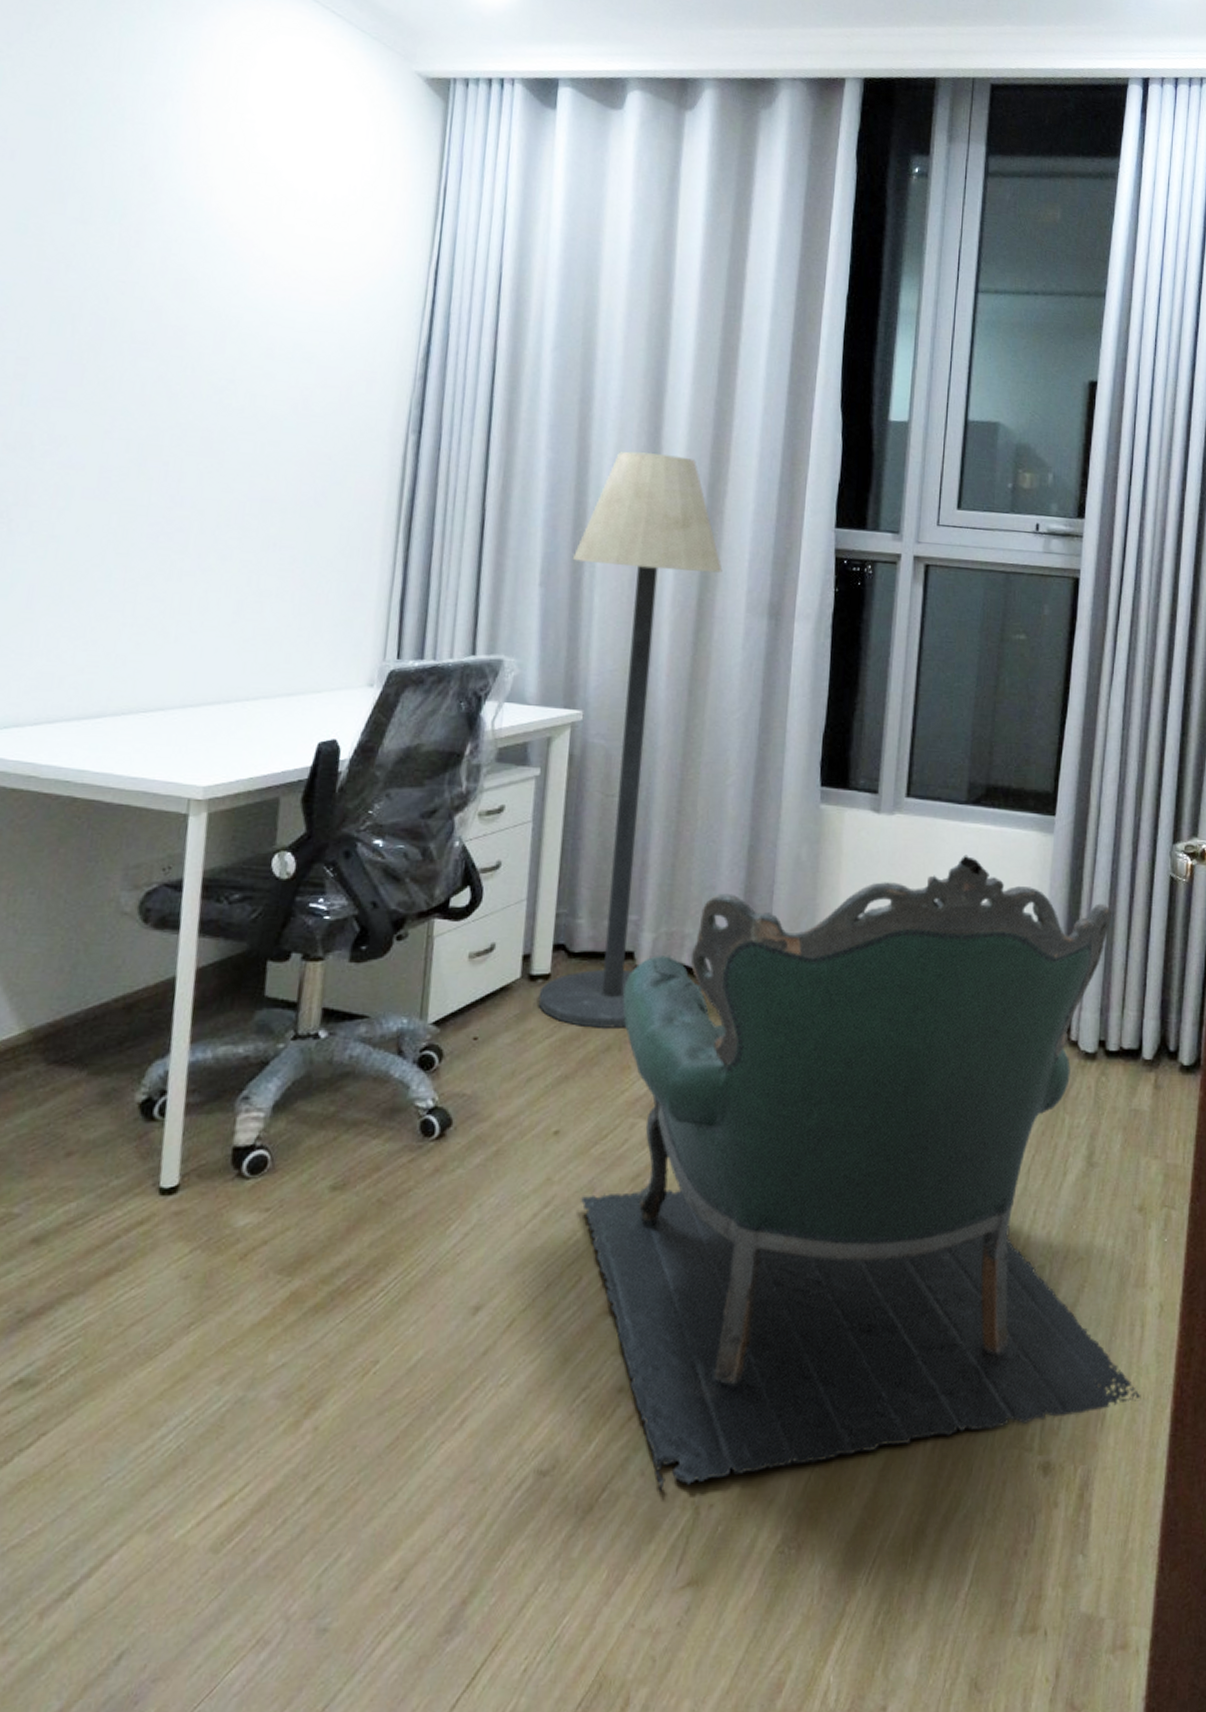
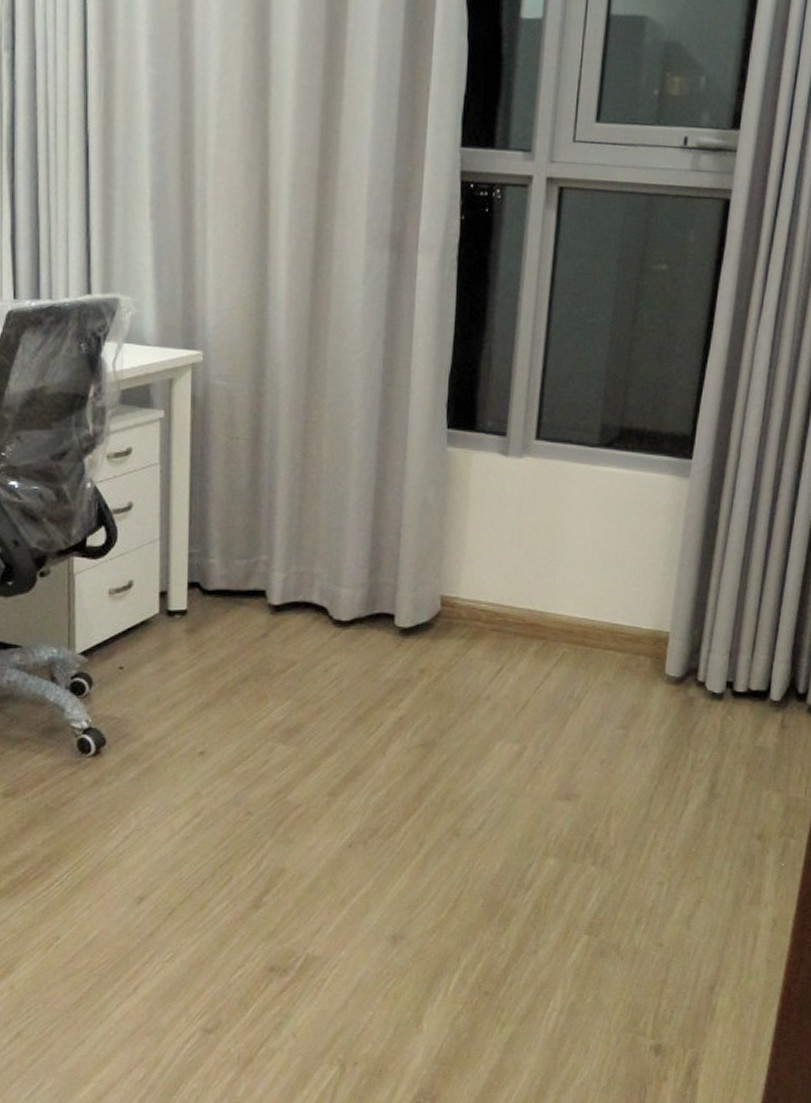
floor lamp: present [538,451,723,1028] -> none [177,64,340,661]
armchair: present [581,855,1142,1491] -> none [228,498,751,1050]

